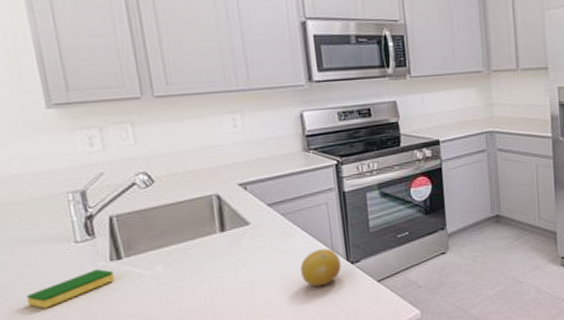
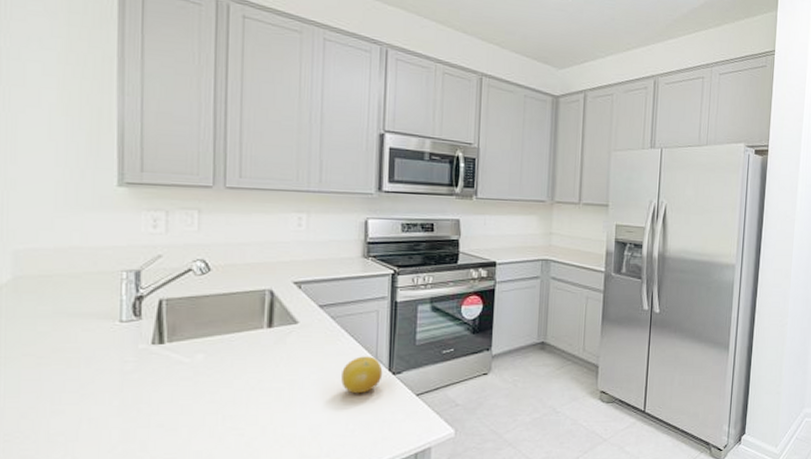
dish sponge: present [25,268,114,309] -> none [58,350,152,386]

